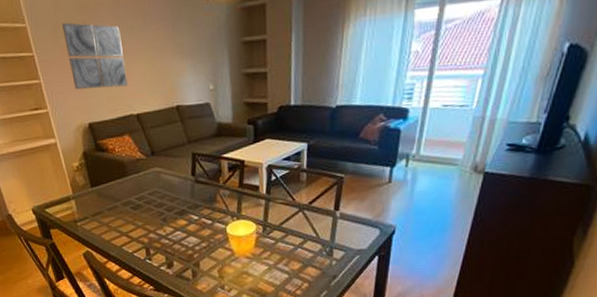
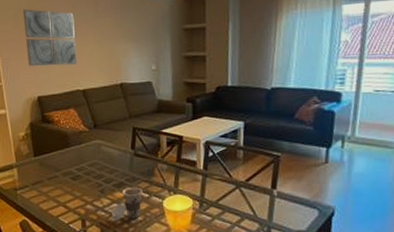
cup: none [175,214,205,249] -> present [111,187,142,221]

